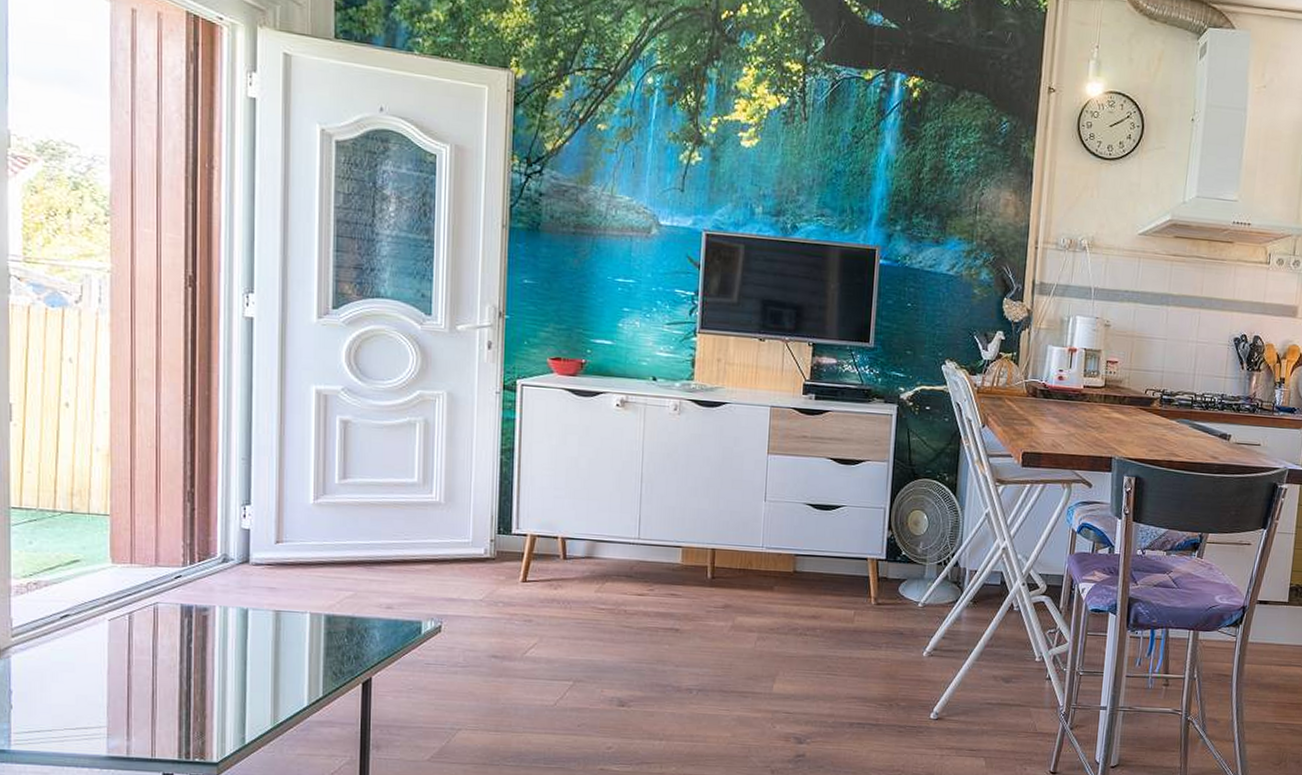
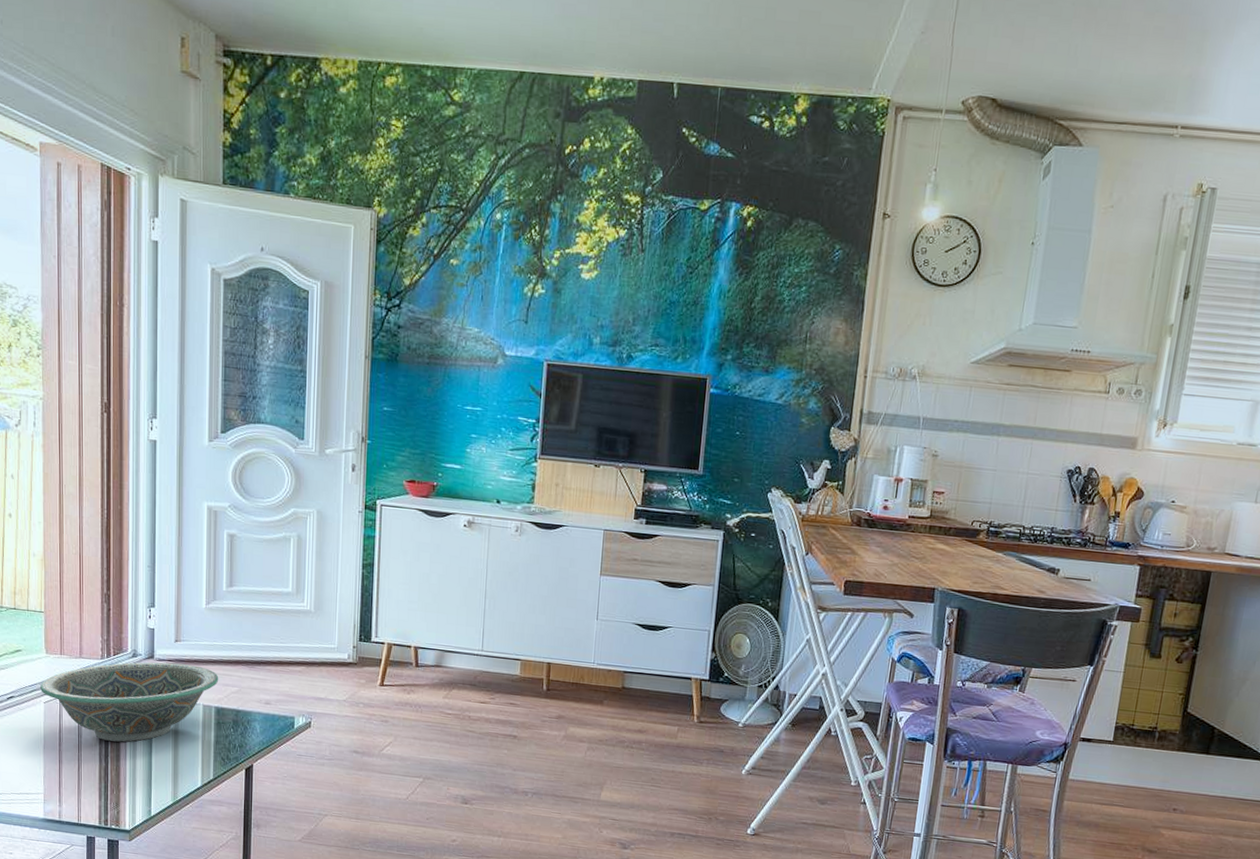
decorative bowl: none [104,567,330,661] -> present [40,662,219,742]

